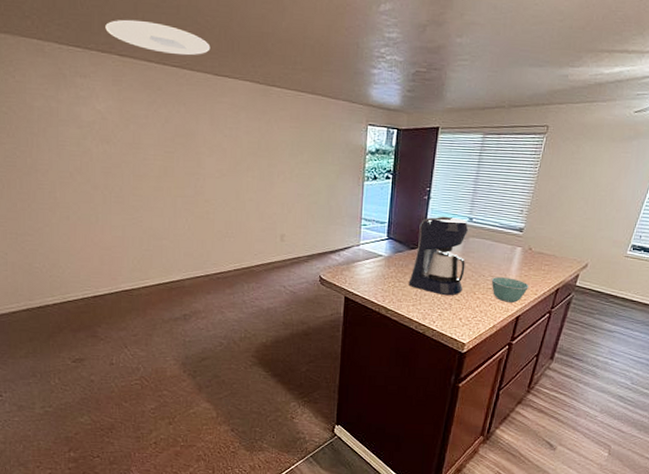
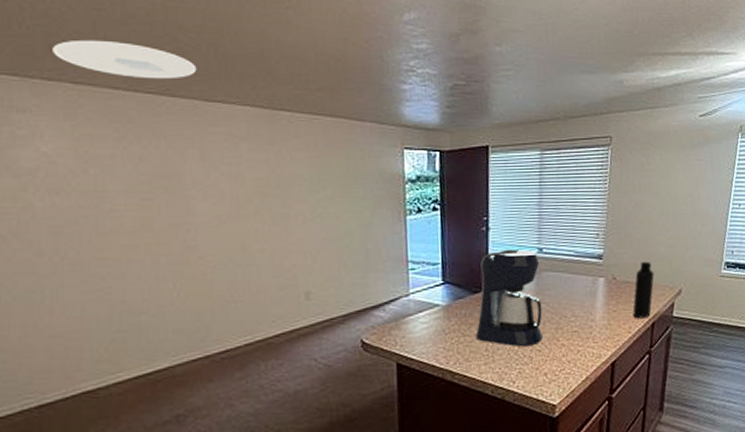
bowl: present [491,277,530,303] -> none [575,315,621,346]
bottle: none [541,238,566,285] -> present [632,262,654,319]

